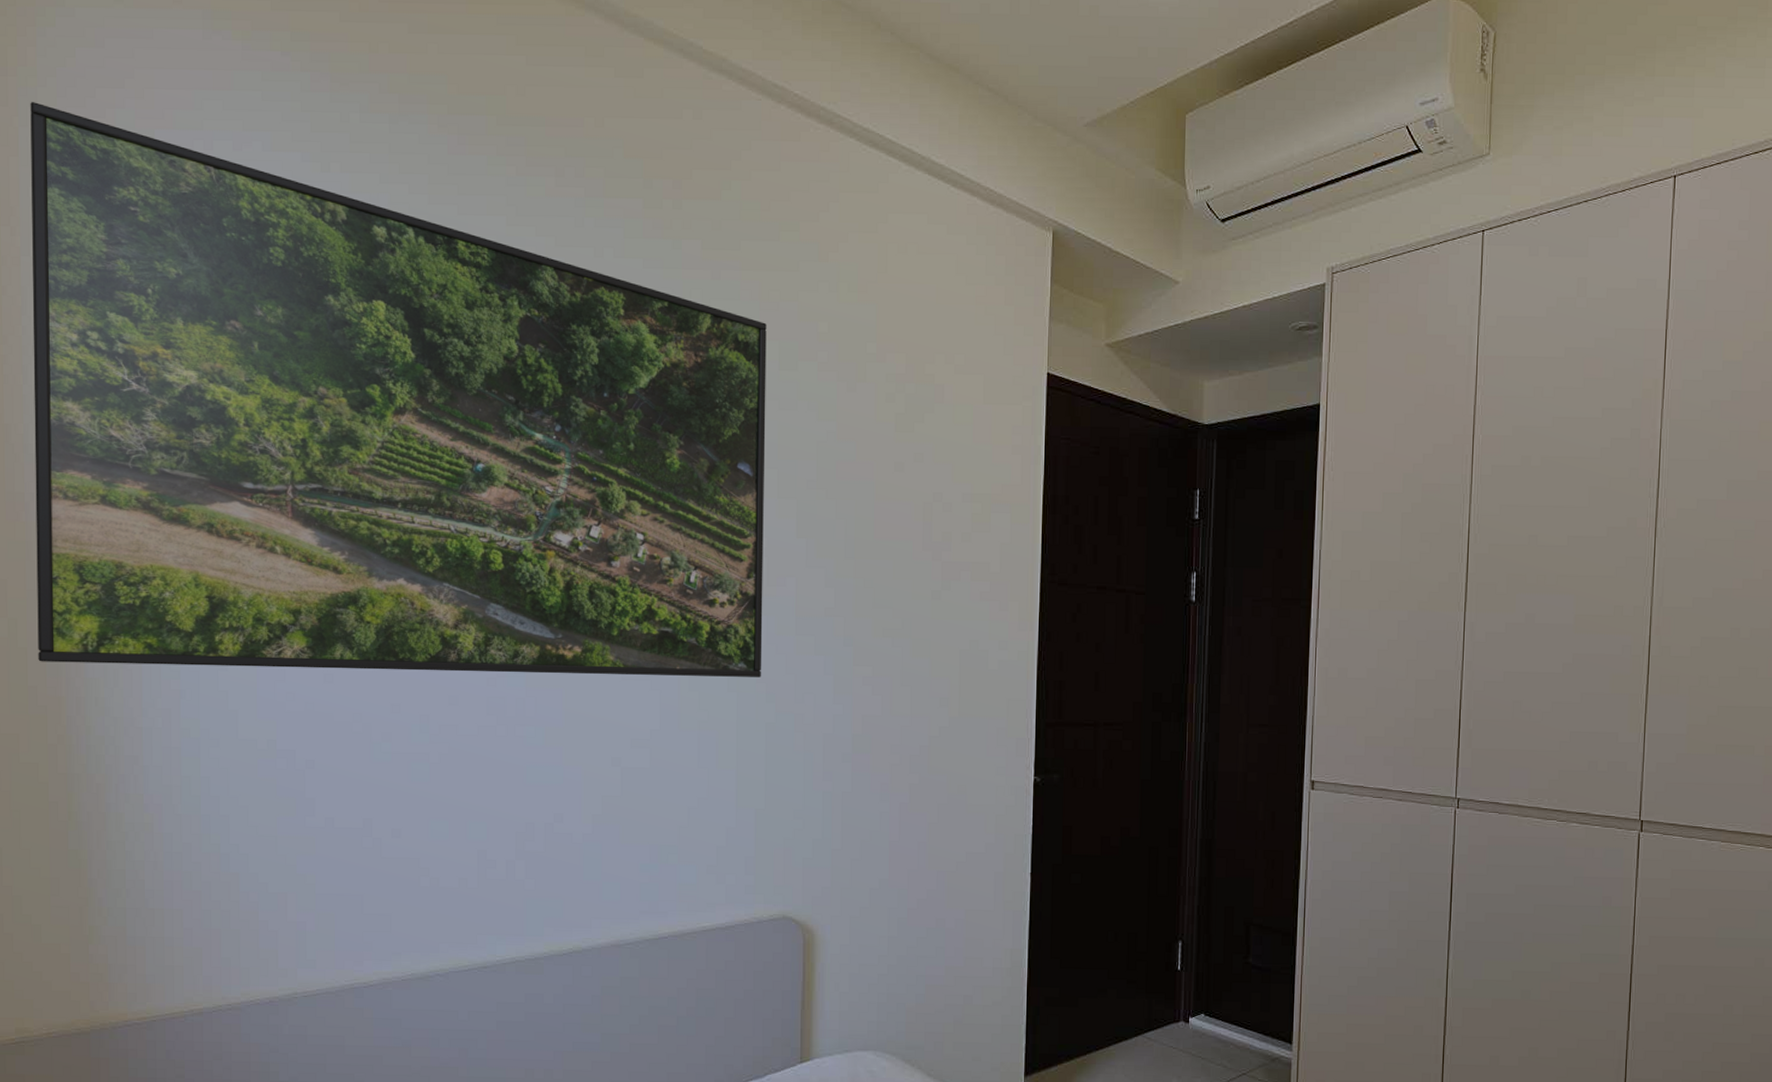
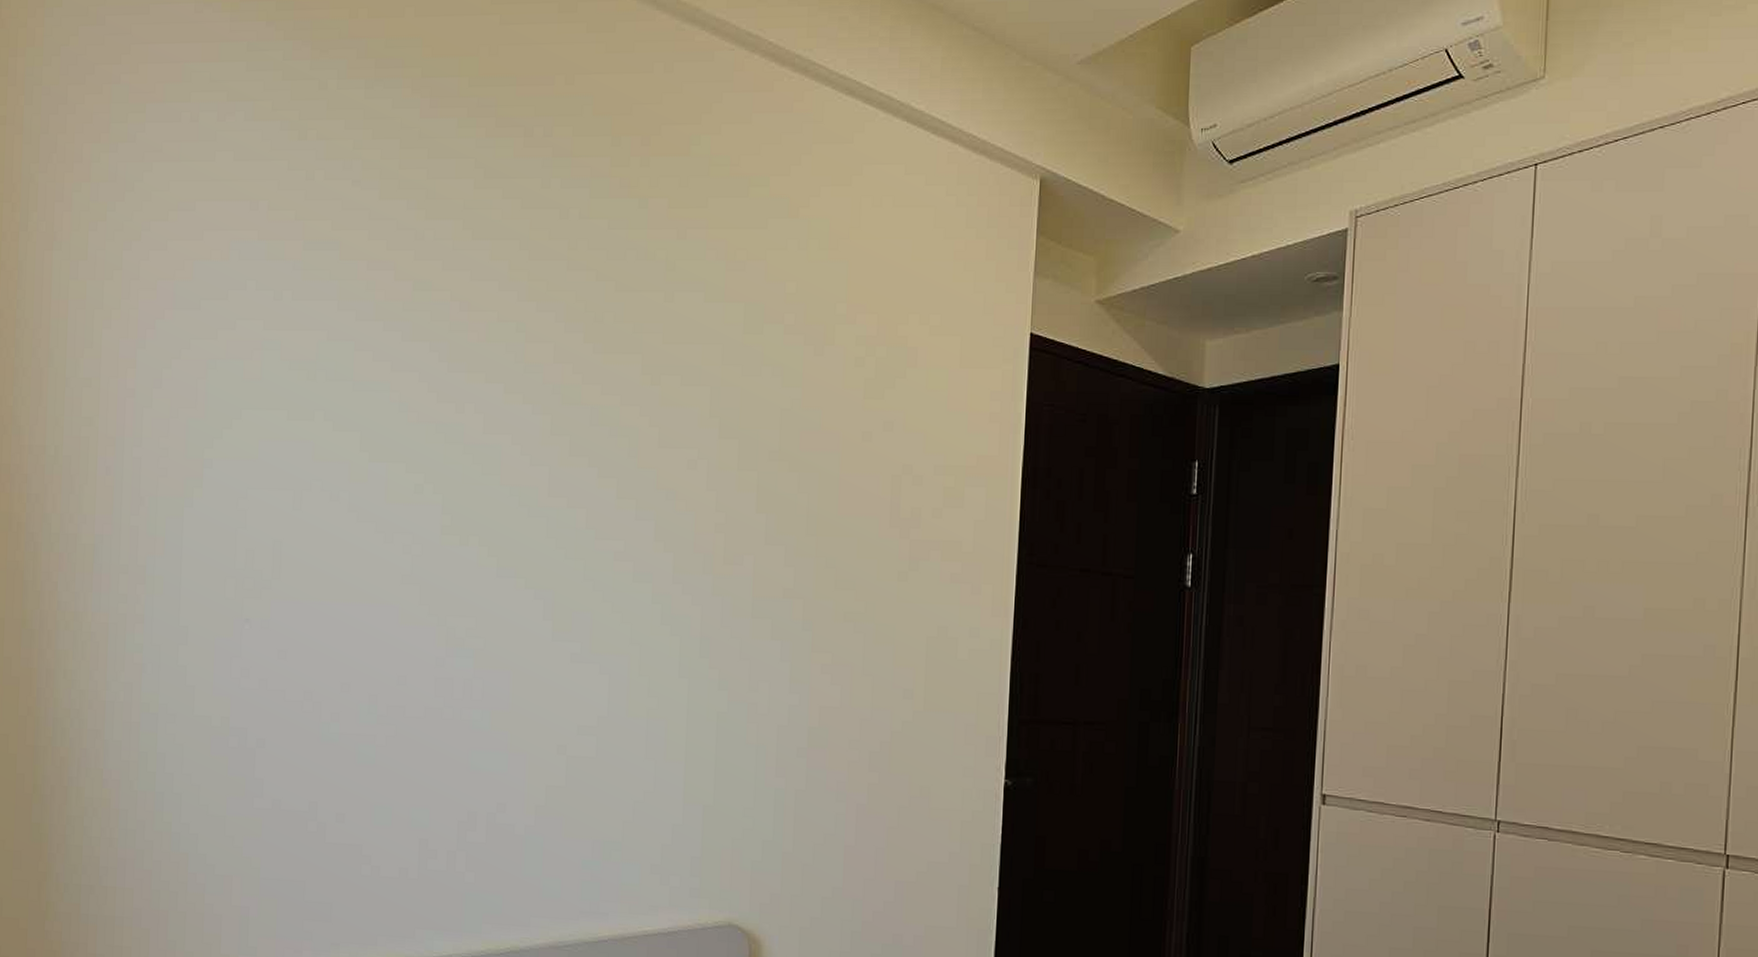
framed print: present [30,102,767,677] -> none [14,81,732,663]

